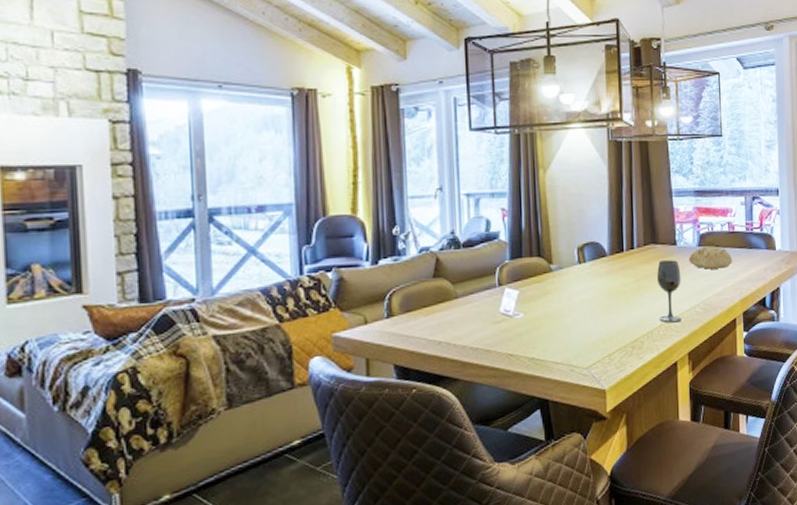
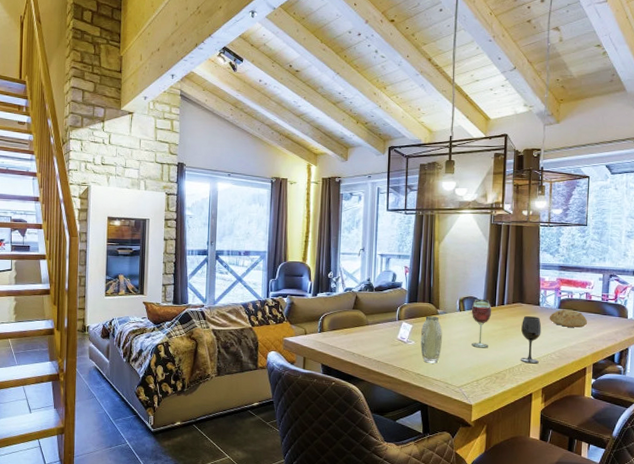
vase: none [530,274,560,341] -> present [420,316,442,363]
wineglass: none [593,243,620,311] -> present [471,299,492,348]

